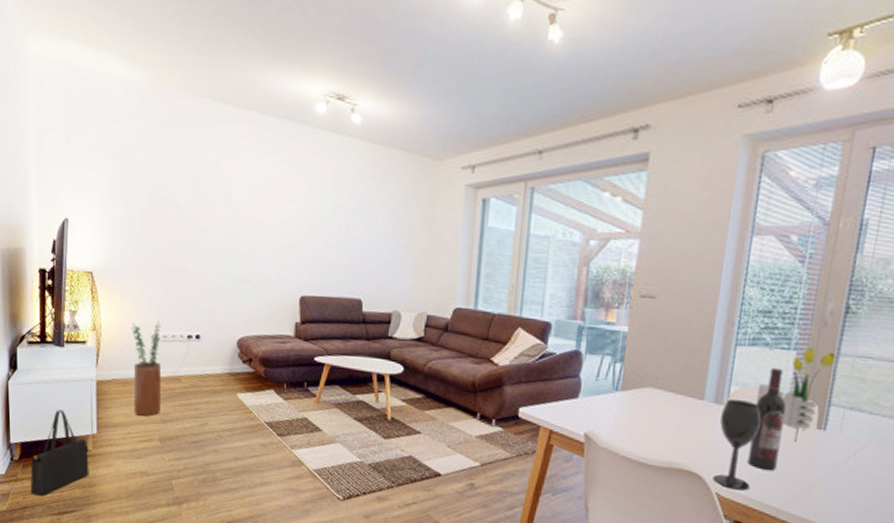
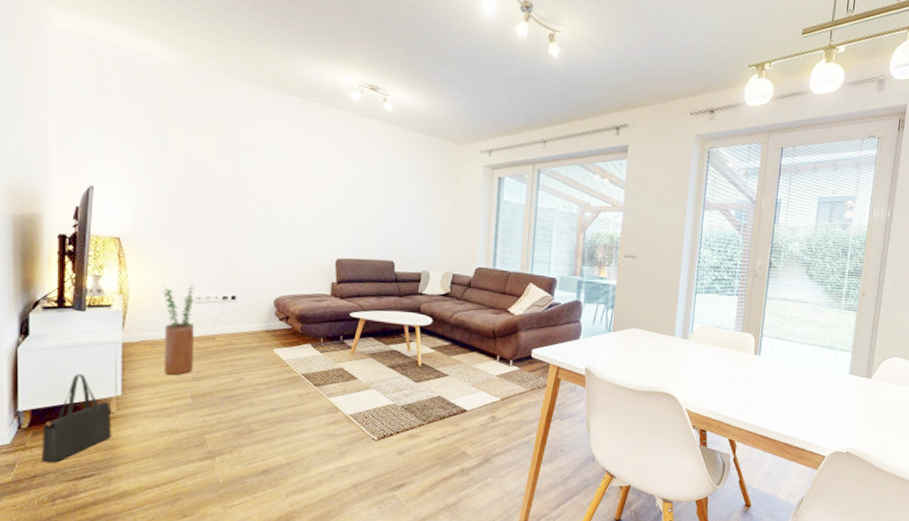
wine glass: present [712,399,762,491] -> none [683,335,716,405]
wine bottle: present [747,367,787,470] -> none [708,309,733,388]
flower arrangement: present [756,347,836,442] -> none [712,293,765,365]

